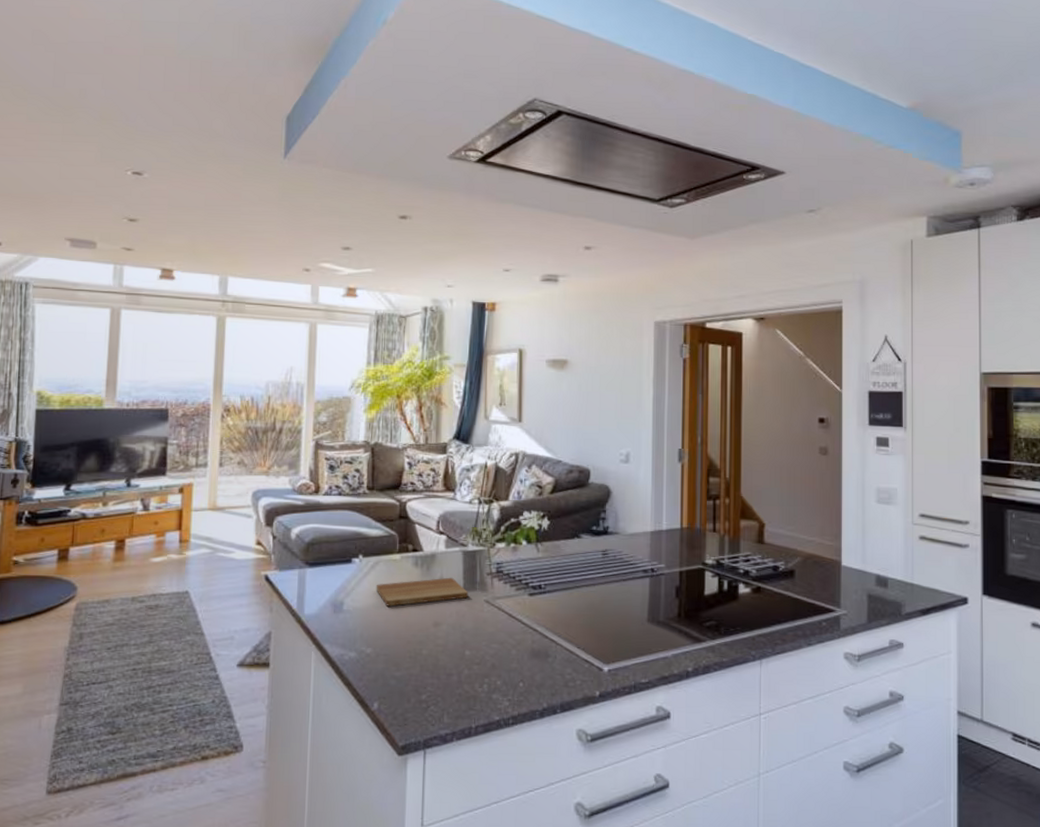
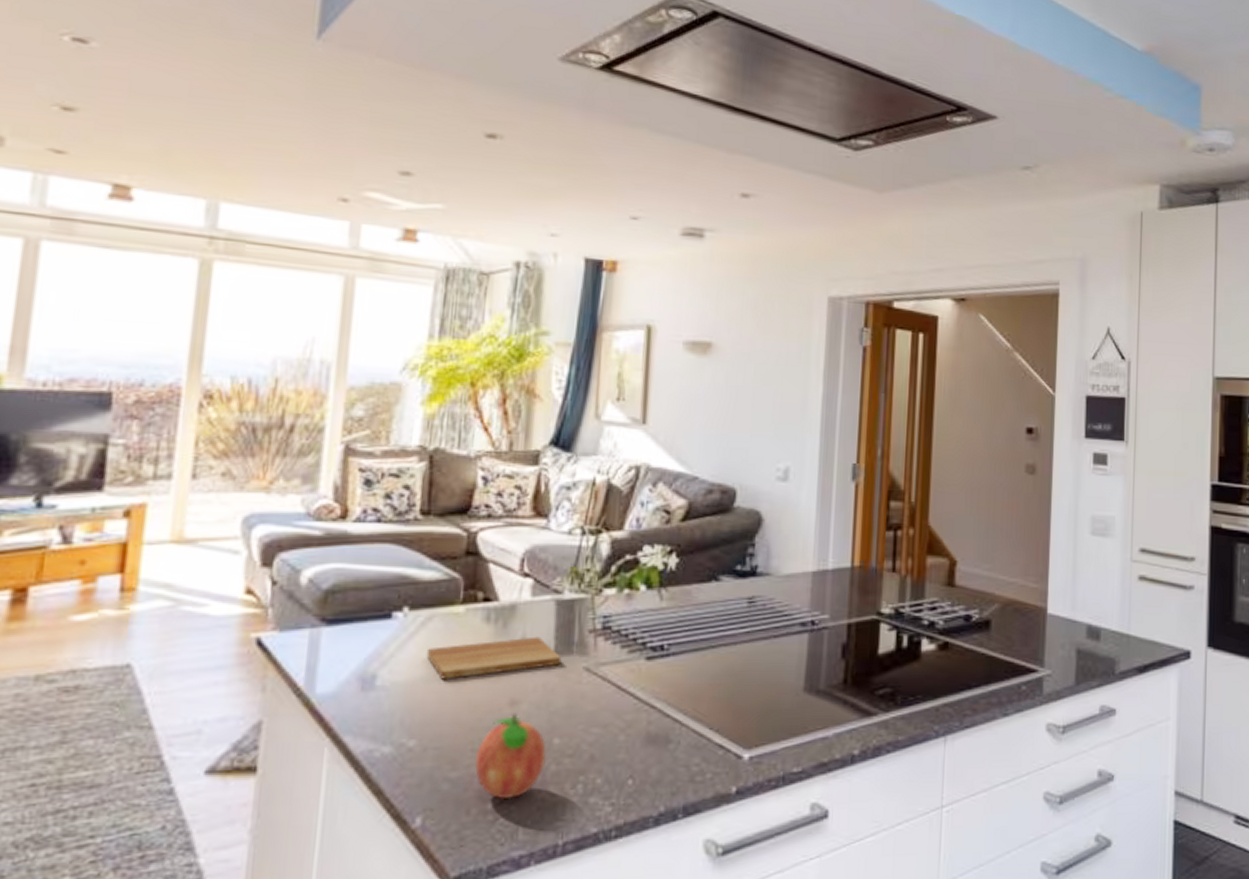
fruit: none [412,631,462,693] -> present [475,712,547,800]

